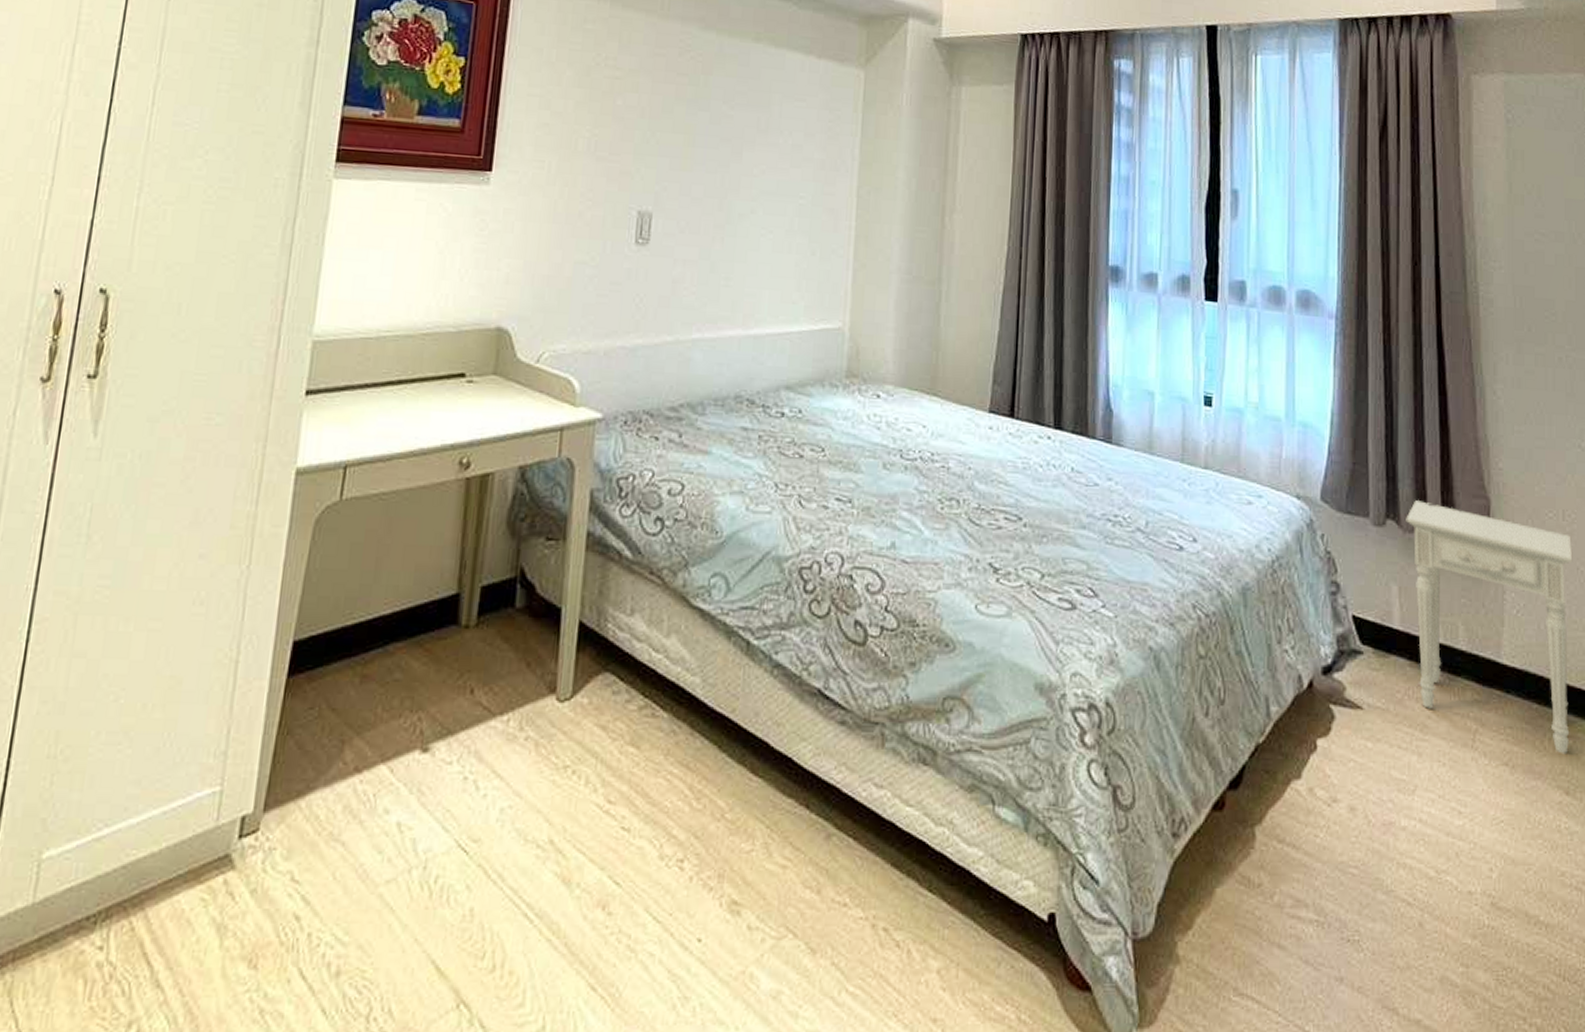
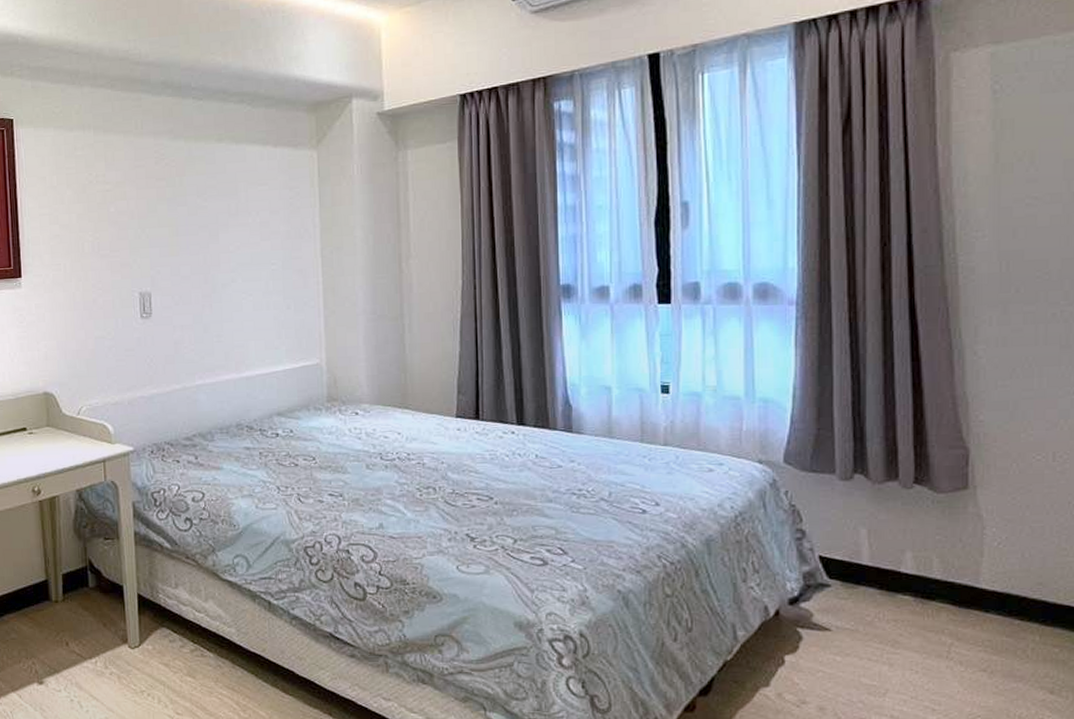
nightstand: present [1406,500,1573,755] -> none [875,455,1064,661]

